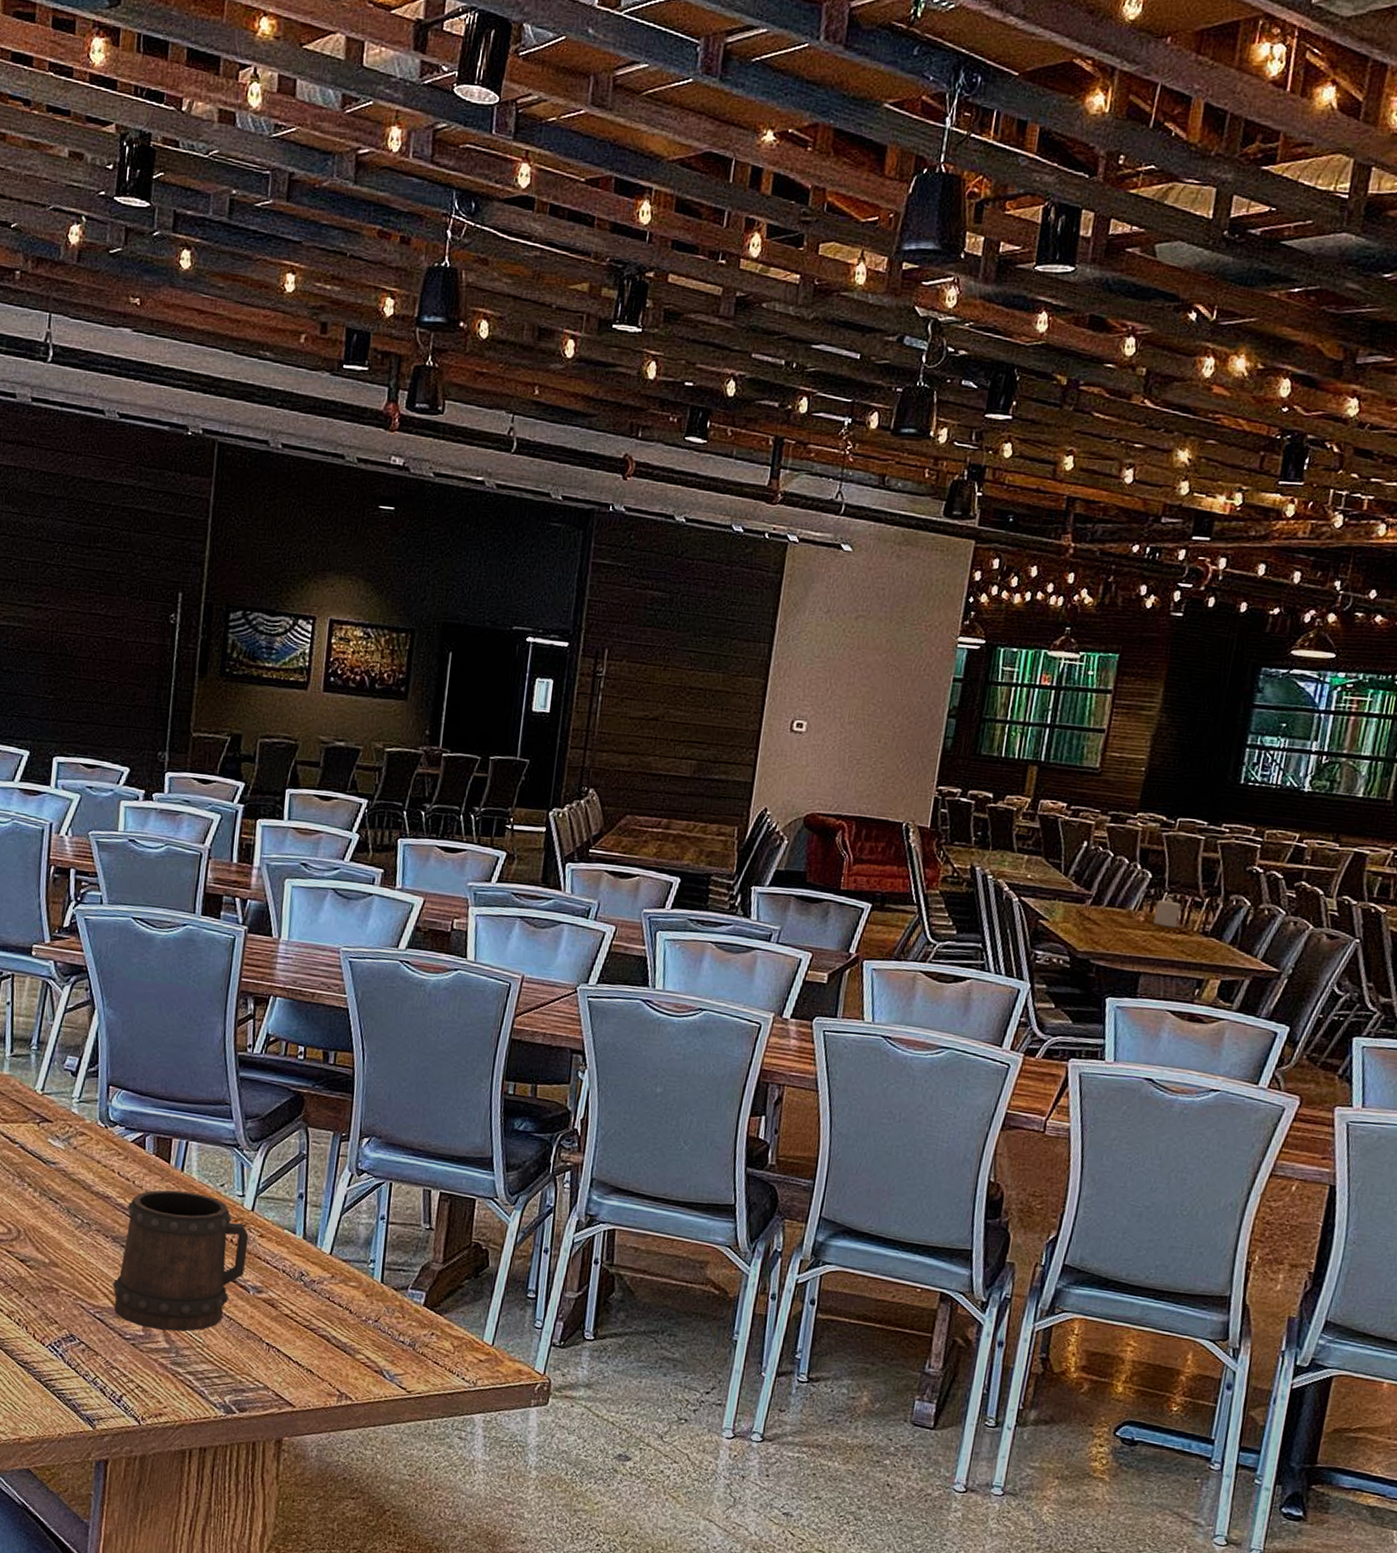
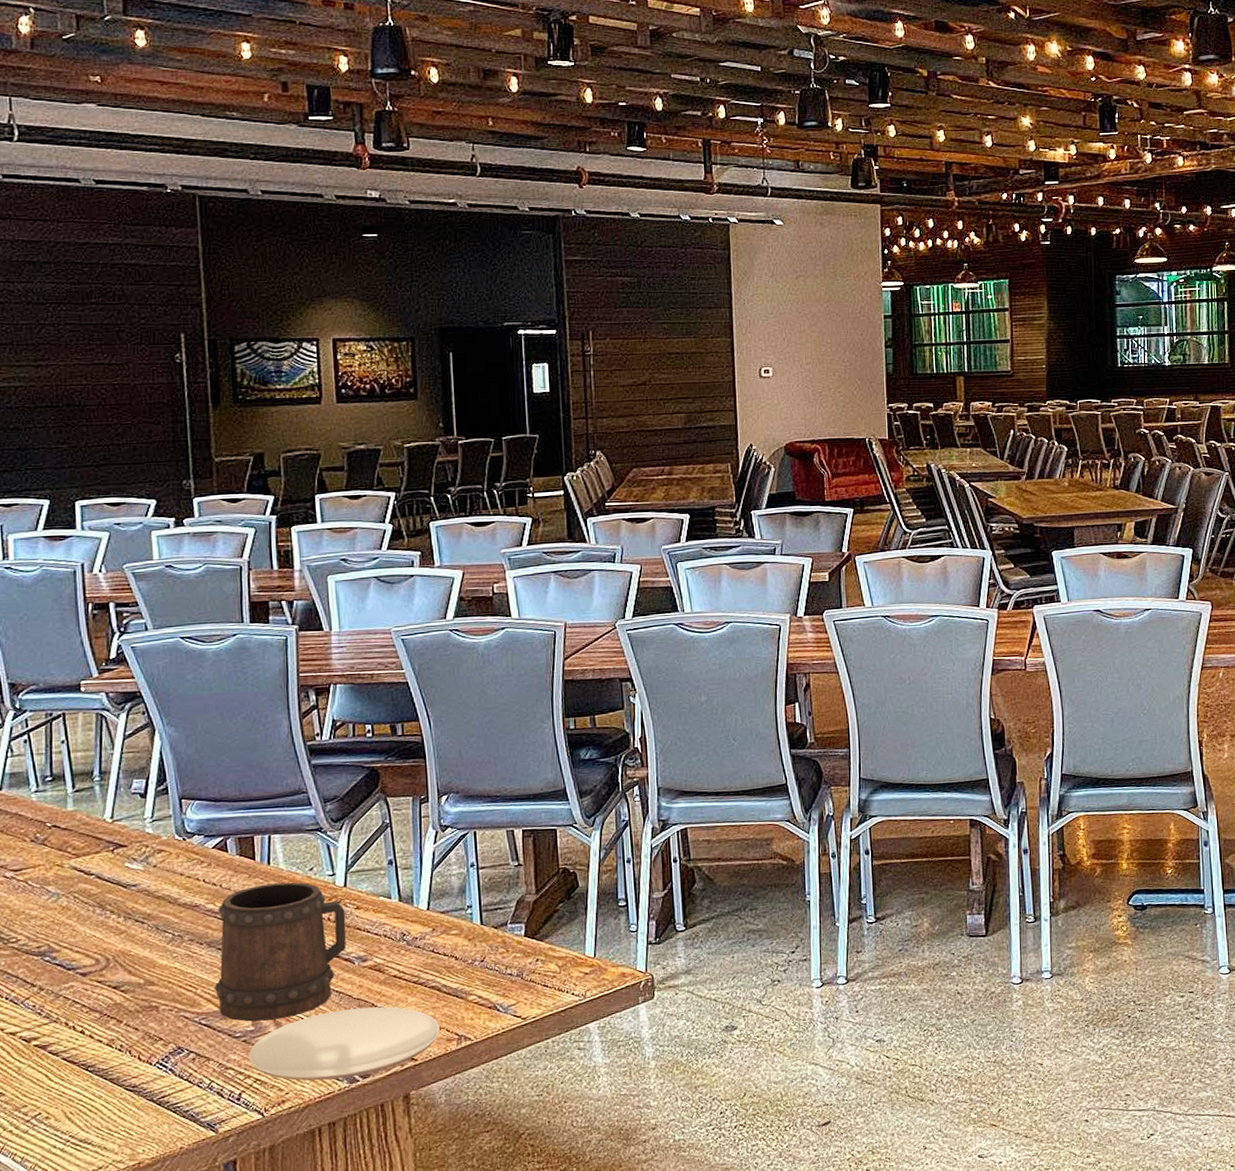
plate: none [134,1335,323,1409] -> present [248,1006,440,1081]
candle: present [1153,897,1181,928] -> none [1075,464,1094,488]

